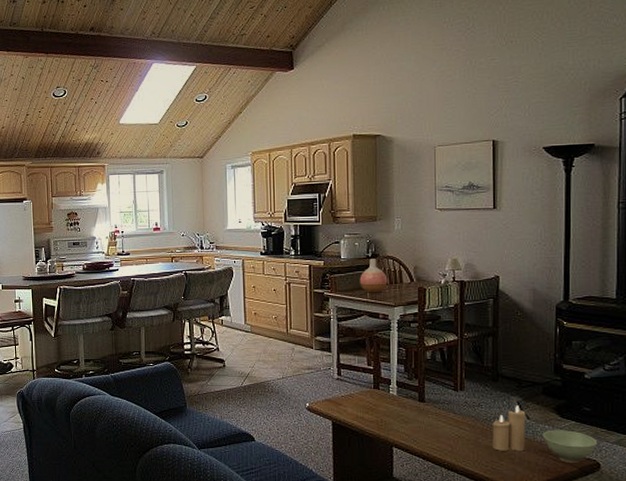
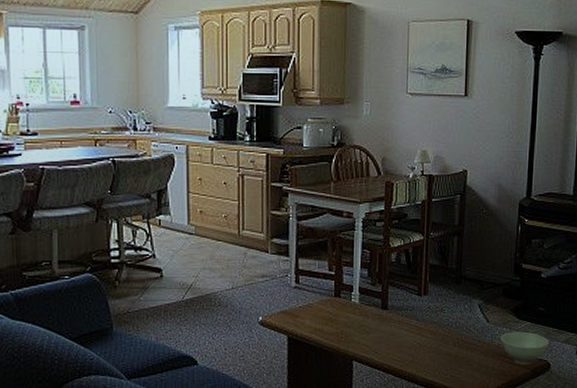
vase: present [359,259,388,293] -> none [323,148,354,188]
candle: present [492,405,526,452] -> none [453,308,486,357]

